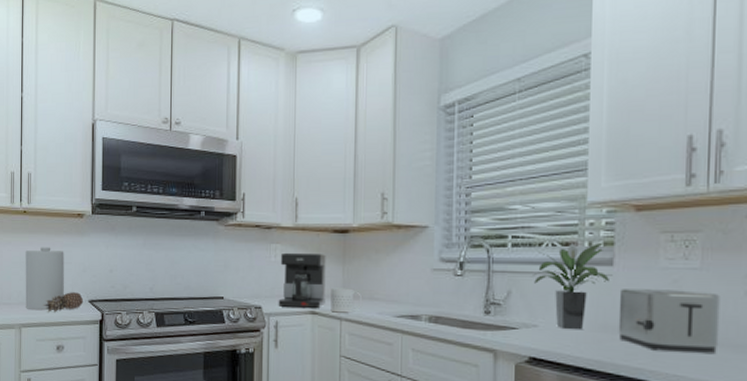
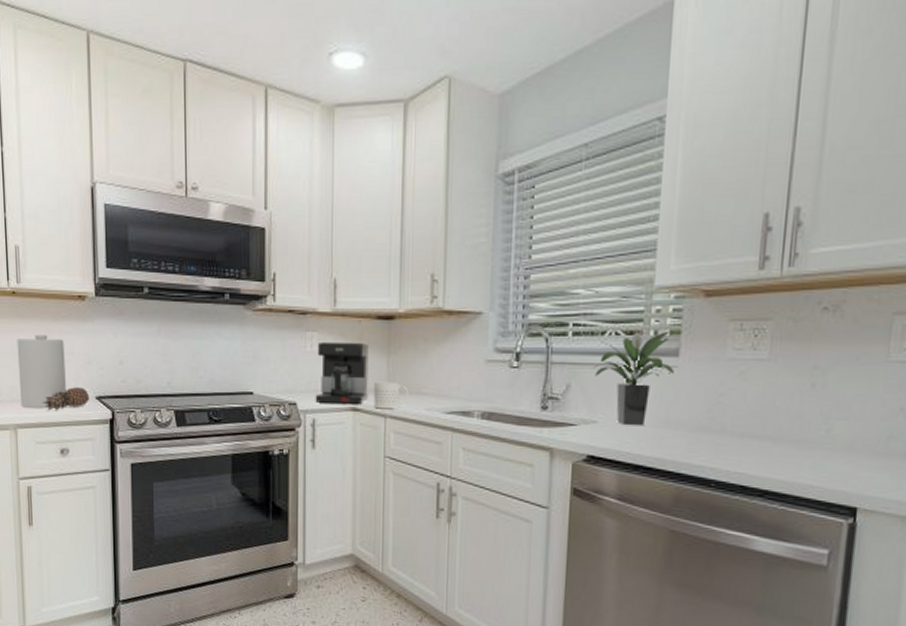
toaster: present [618,289,720,353] -> none [680,381,787,449]

